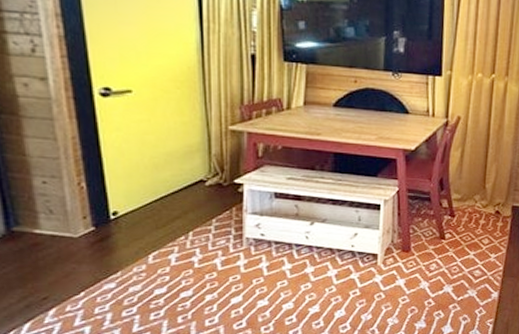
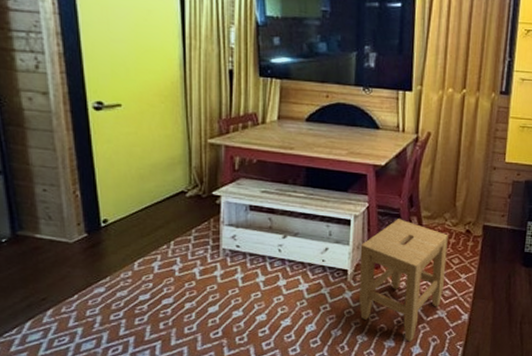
stool: none [390,202,478,322] -> present [359,219,448,342]

